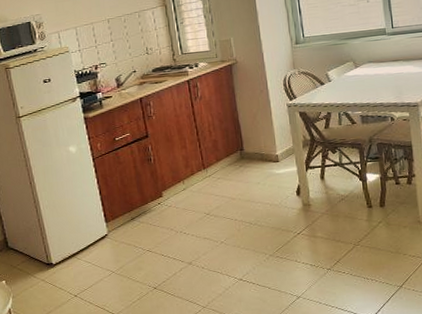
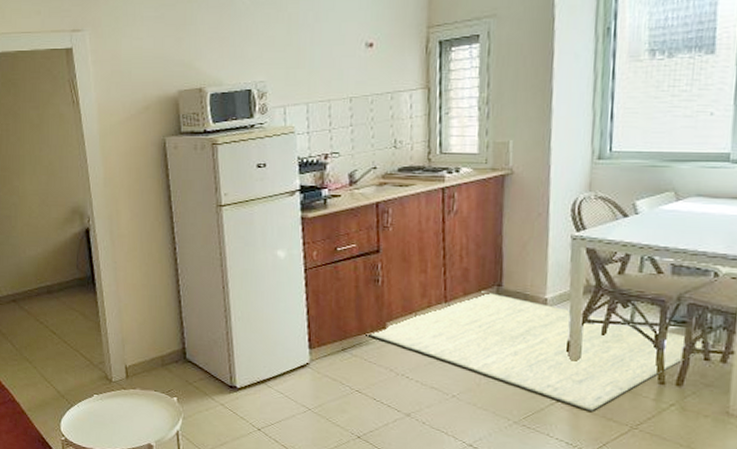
rug: none [151,156,401,237] -> present [370,291,714,411]

